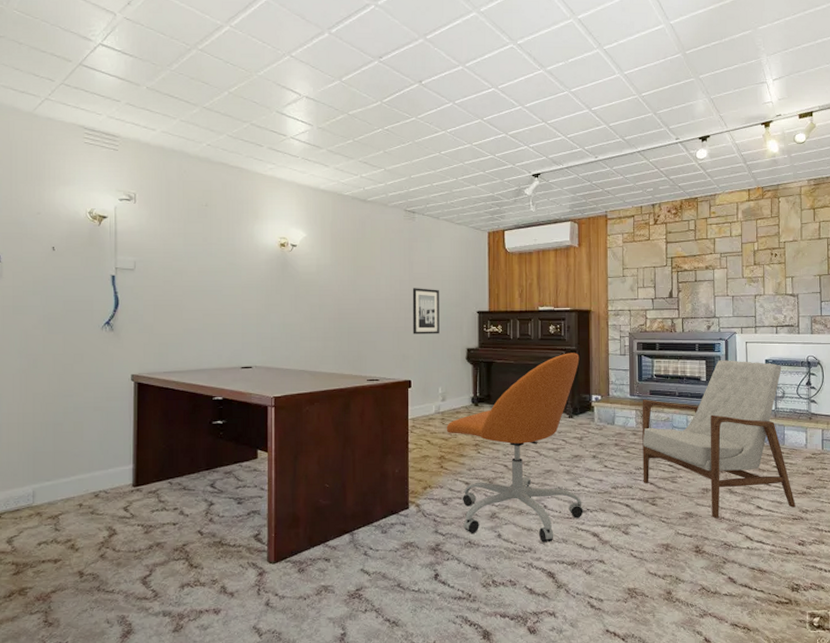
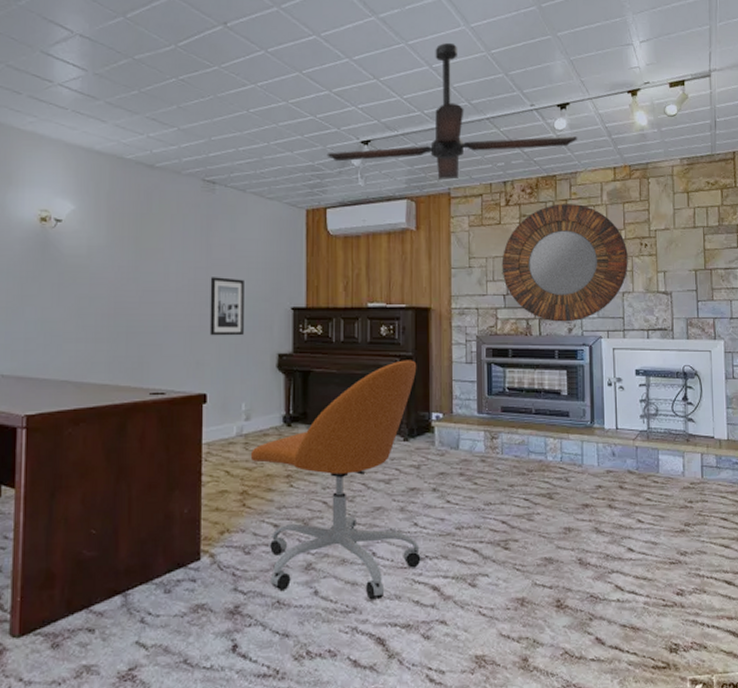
ceiling fan: none [504,88,717,205] -> present [326,42,578,181]
armchair: present [642,360,796,518] -> none [492,370,673,564]
home mirror: none [650,221,760,321] -> present [501,203,628,322]

